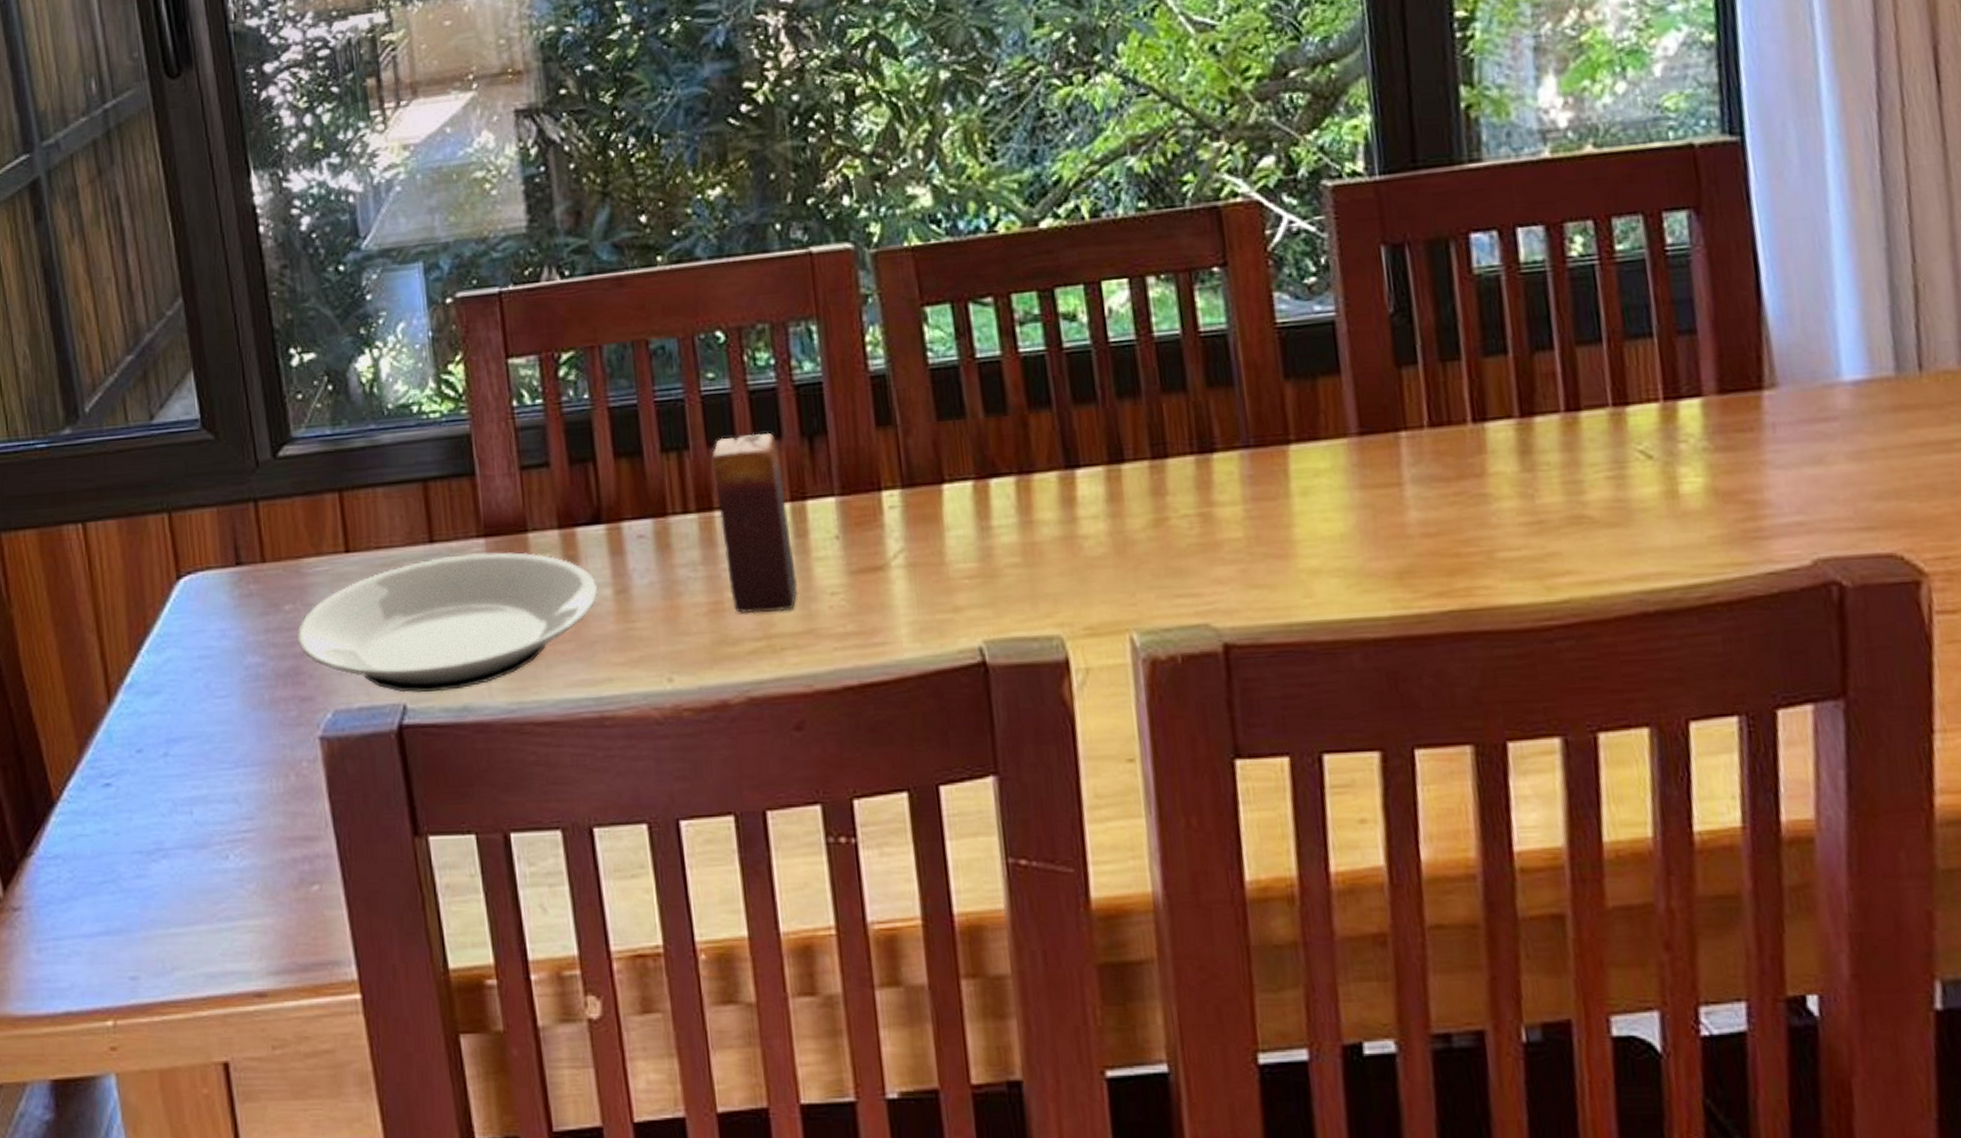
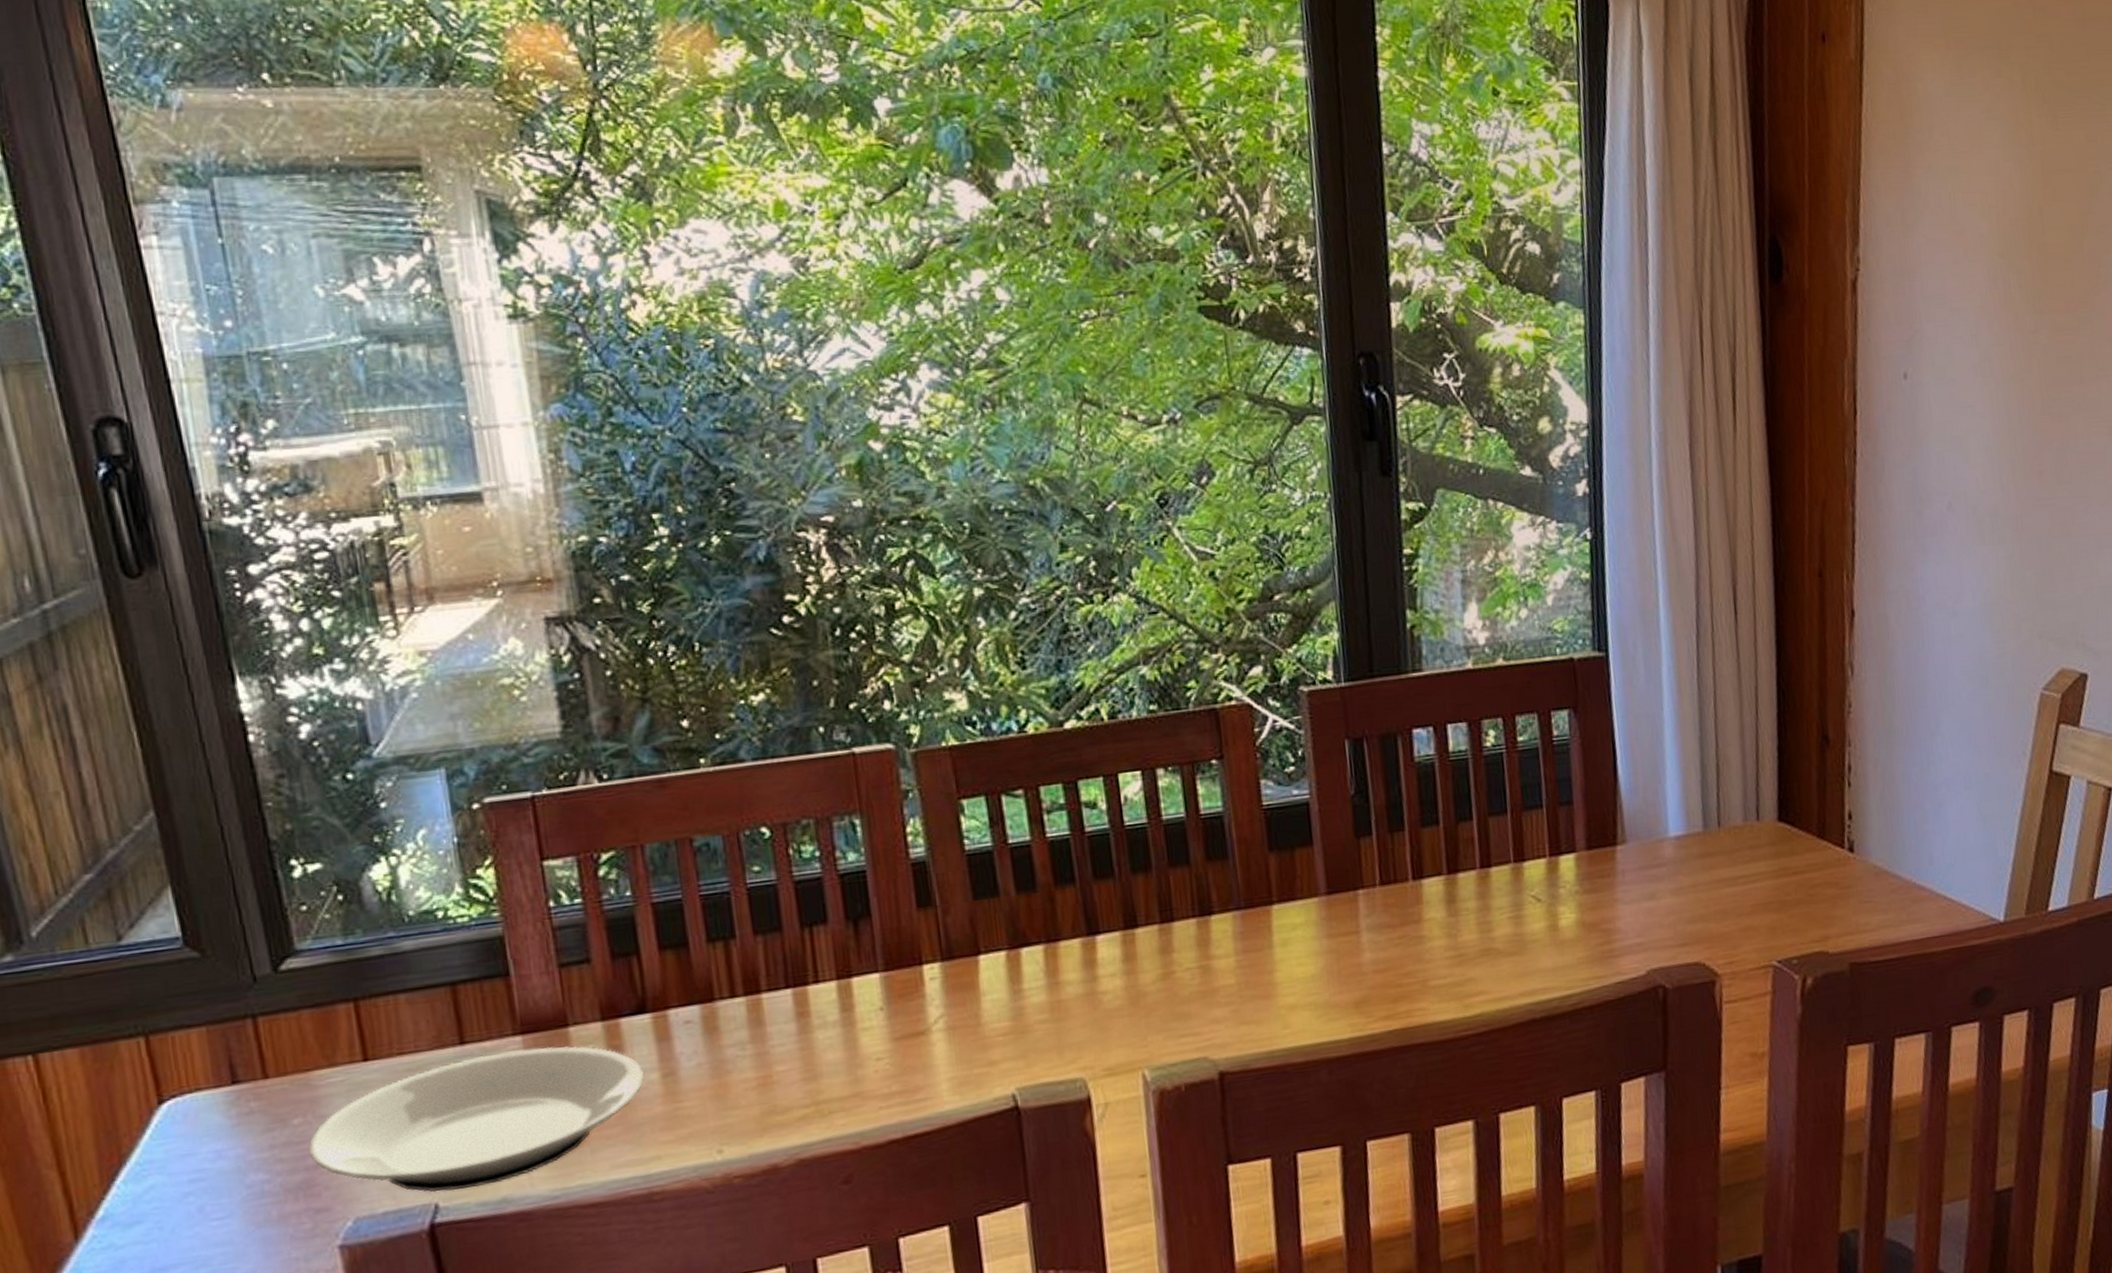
candle: present [712,432,798,614] -> none [758,918,844,1085]

